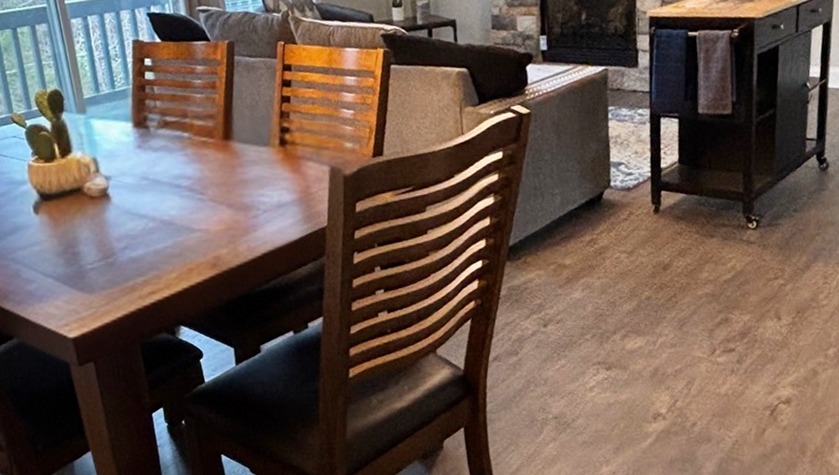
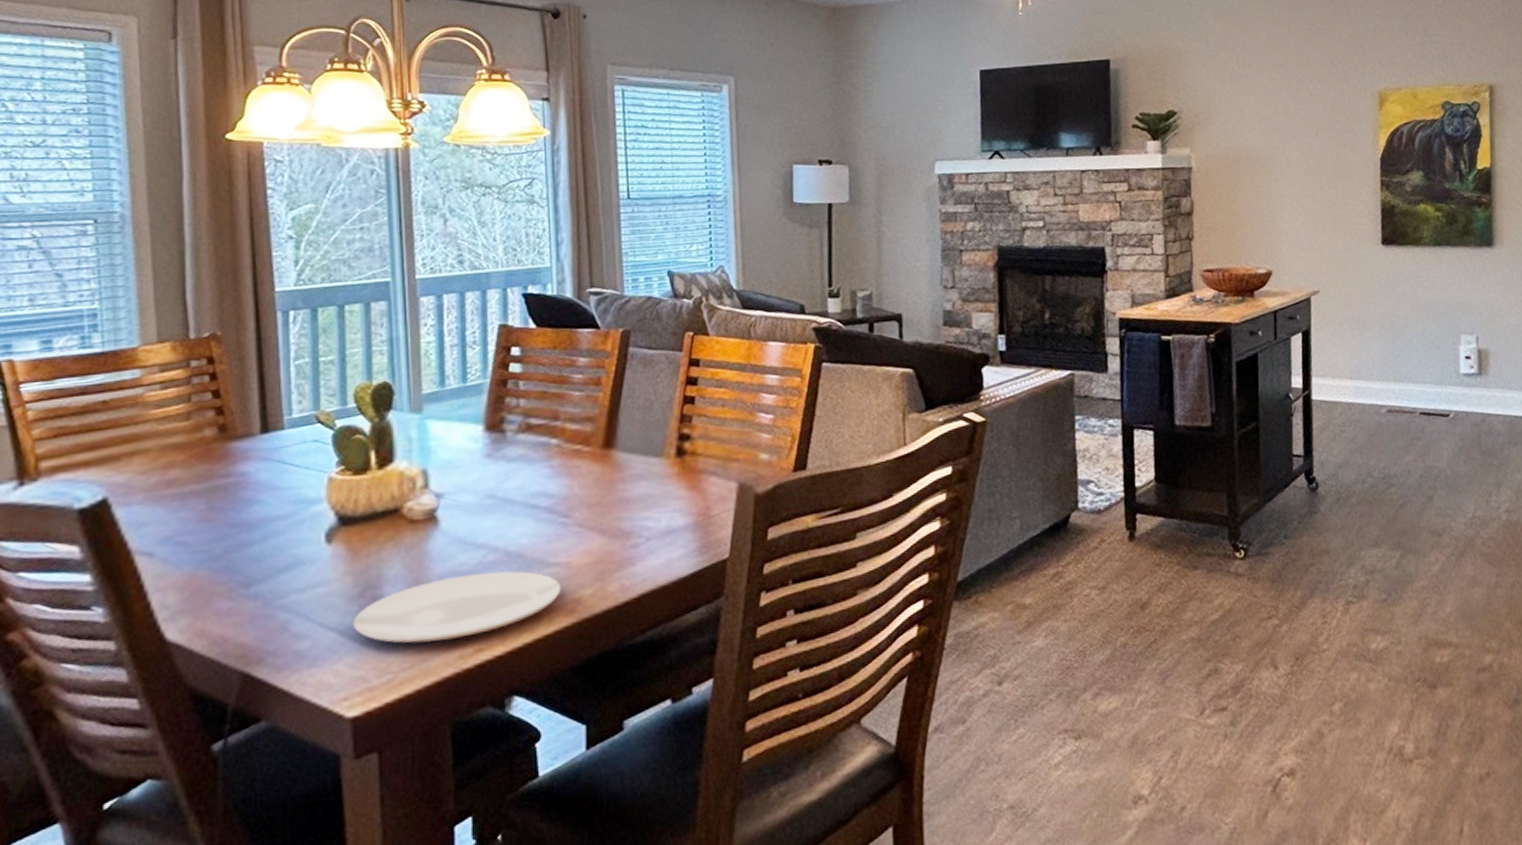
plate: none [62,235,205,287] -> present [353,571,562,643]

